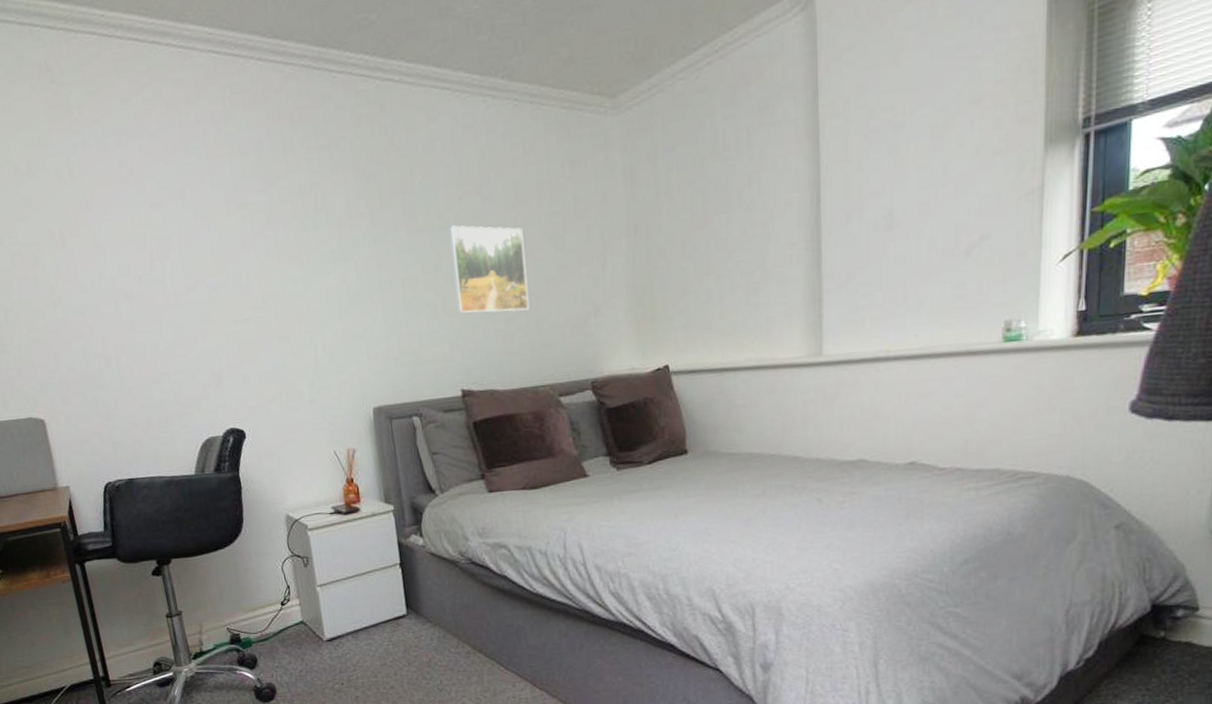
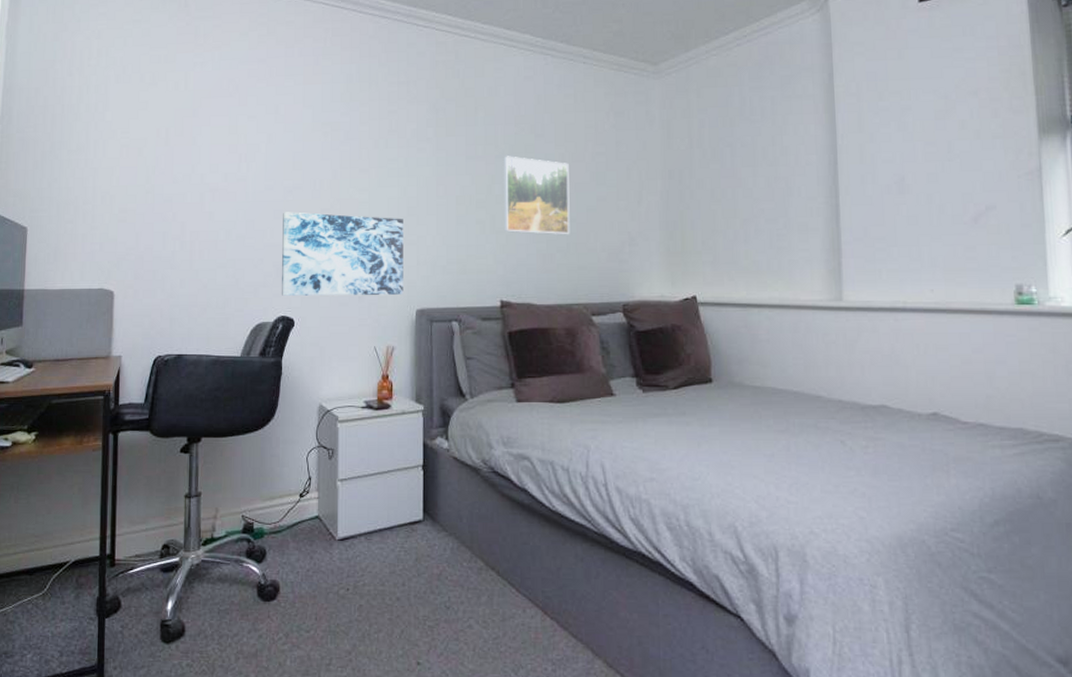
wall art: none [211,309,357,407] -> present [281,212,403,296]

